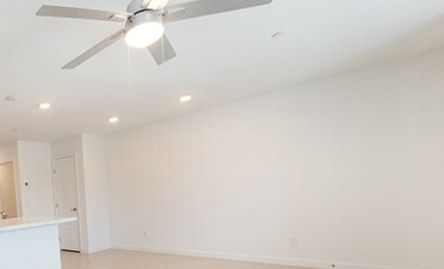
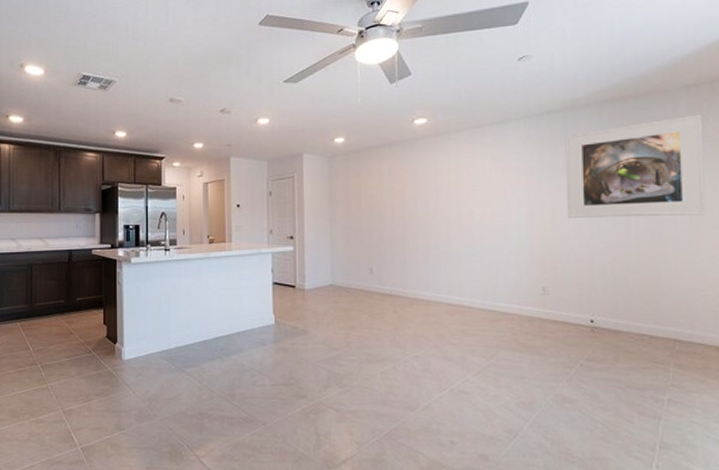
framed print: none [313,79,434,178] -> present [565,114,707,218]

